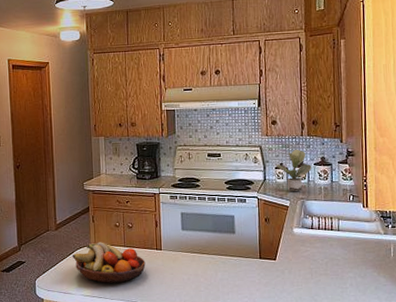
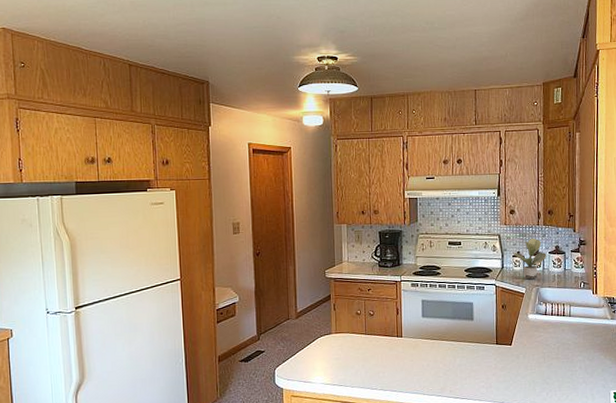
fruit bowl: present [72,242,146,283] -> none [312,330,386,371]

